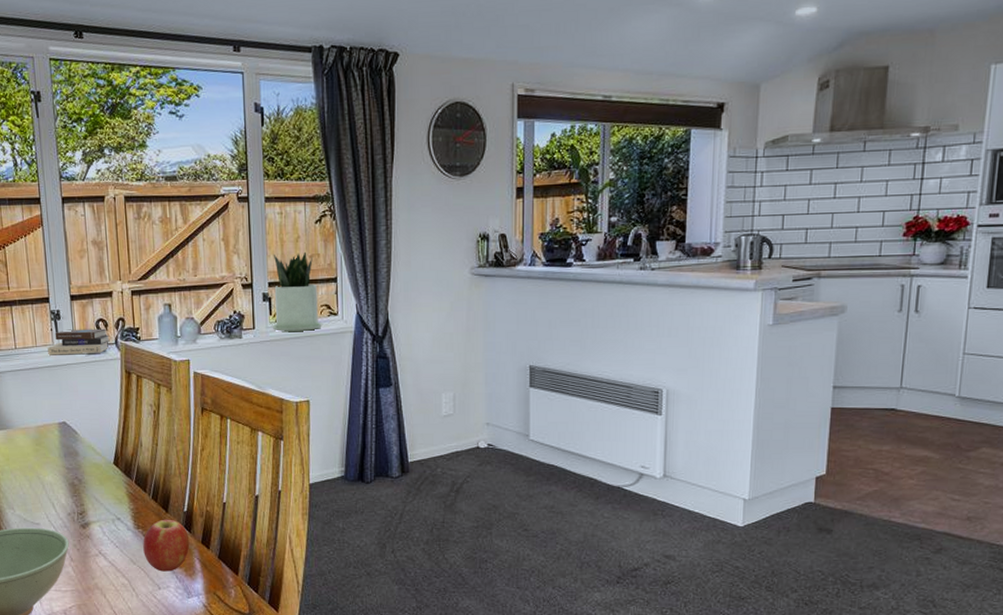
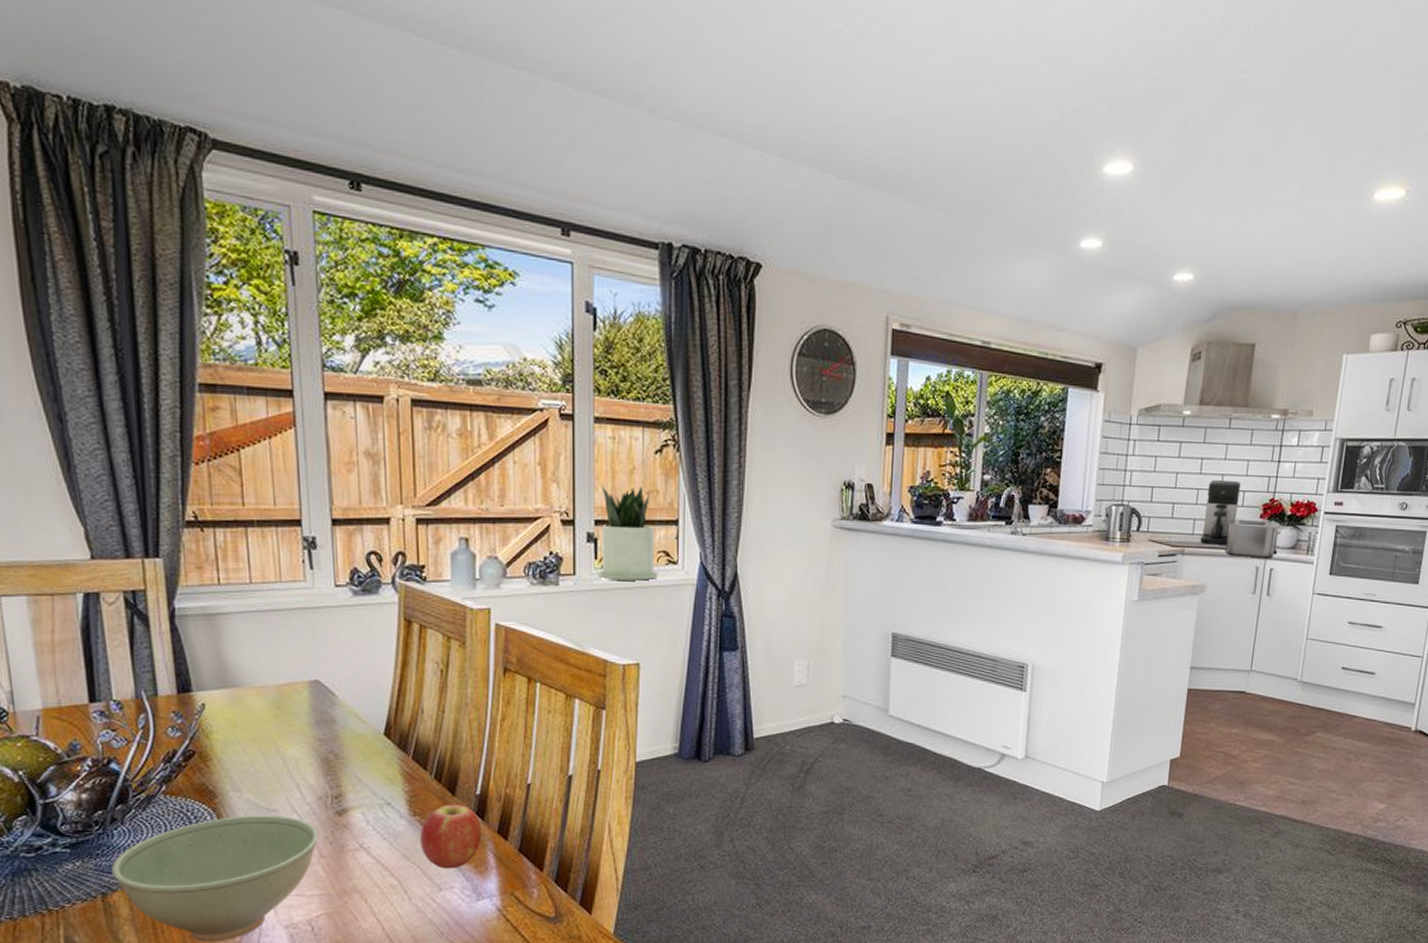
books: present [48,328,109,355] -> none [297,562,384,595]
coffee maker: none [837,202,881,266] -> present [1200,480,1242,545]
toaster: none [864,238,929,276] -> present [1224,518,1282,559]

